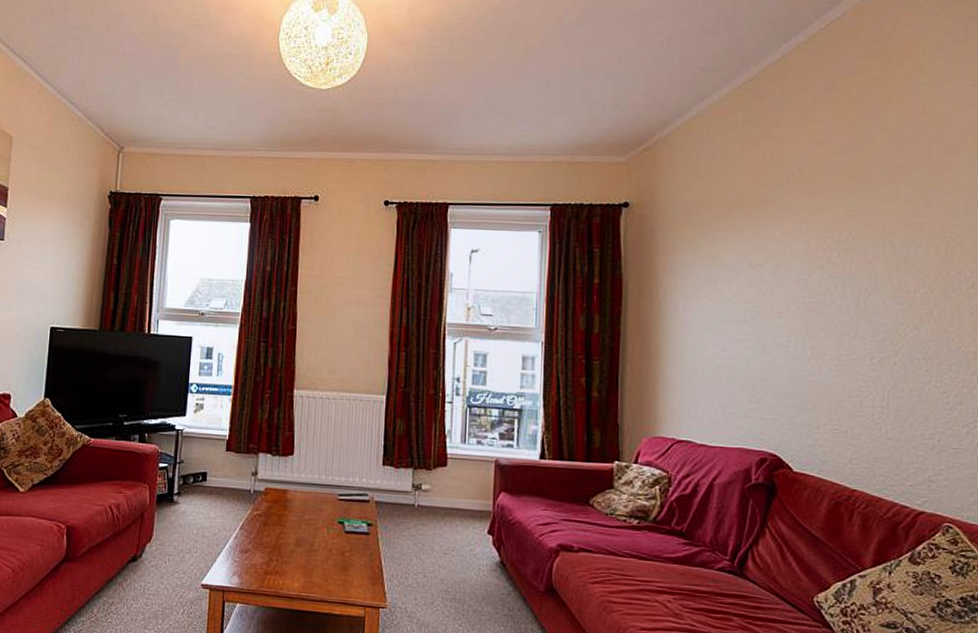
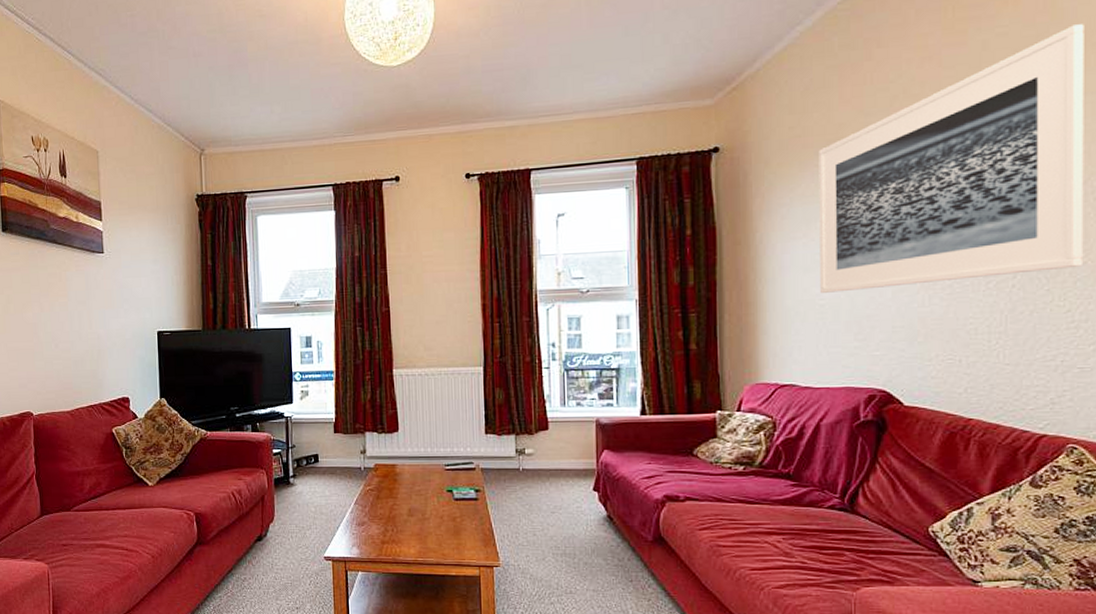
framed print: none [718,128,958,354] -> present [818,24,1084,293]

